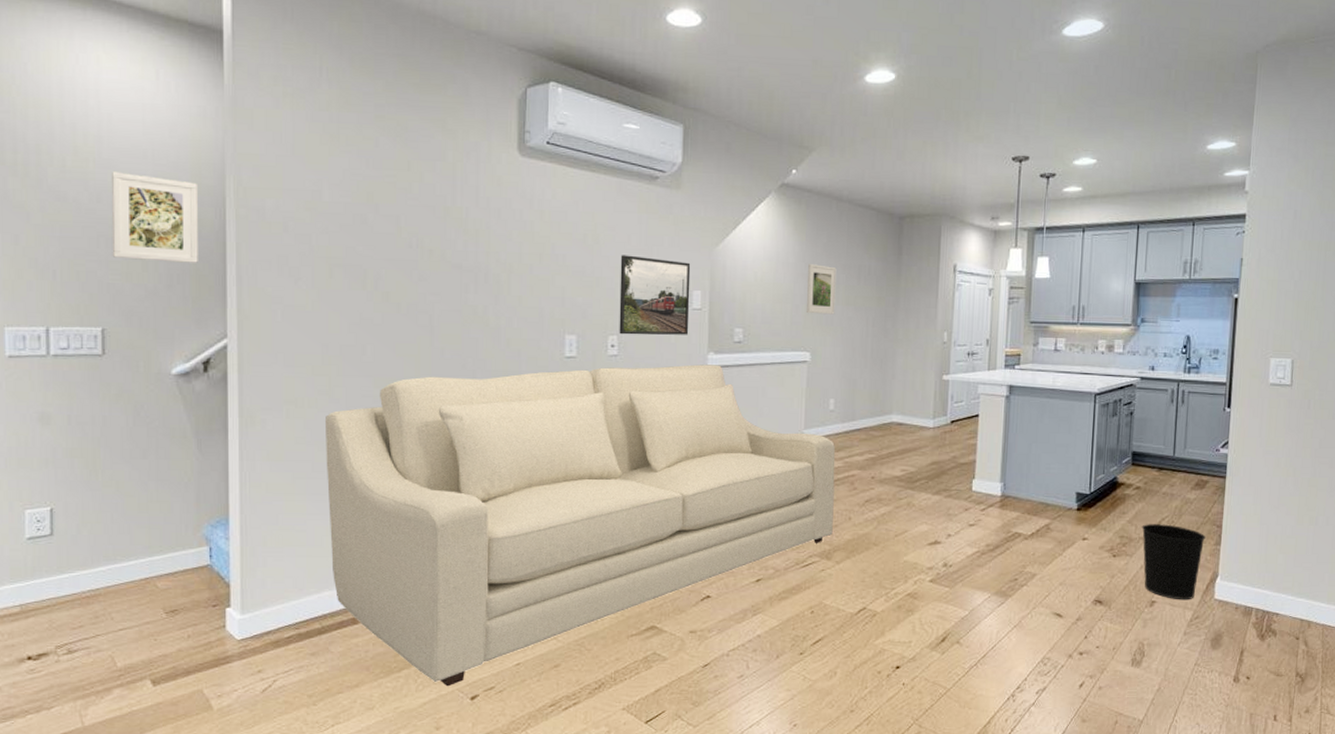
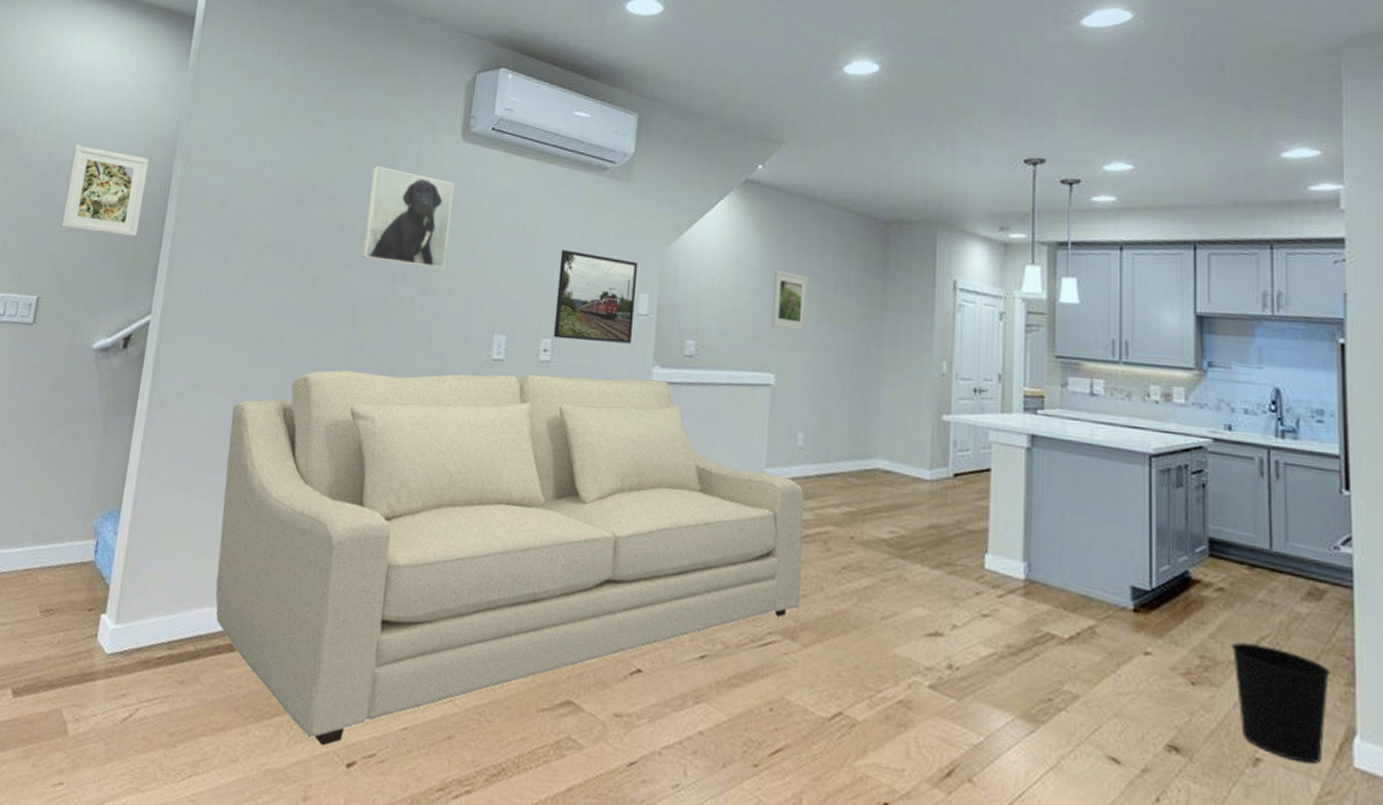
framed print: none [432,182,516,278] -> present [361,165,455,268]

